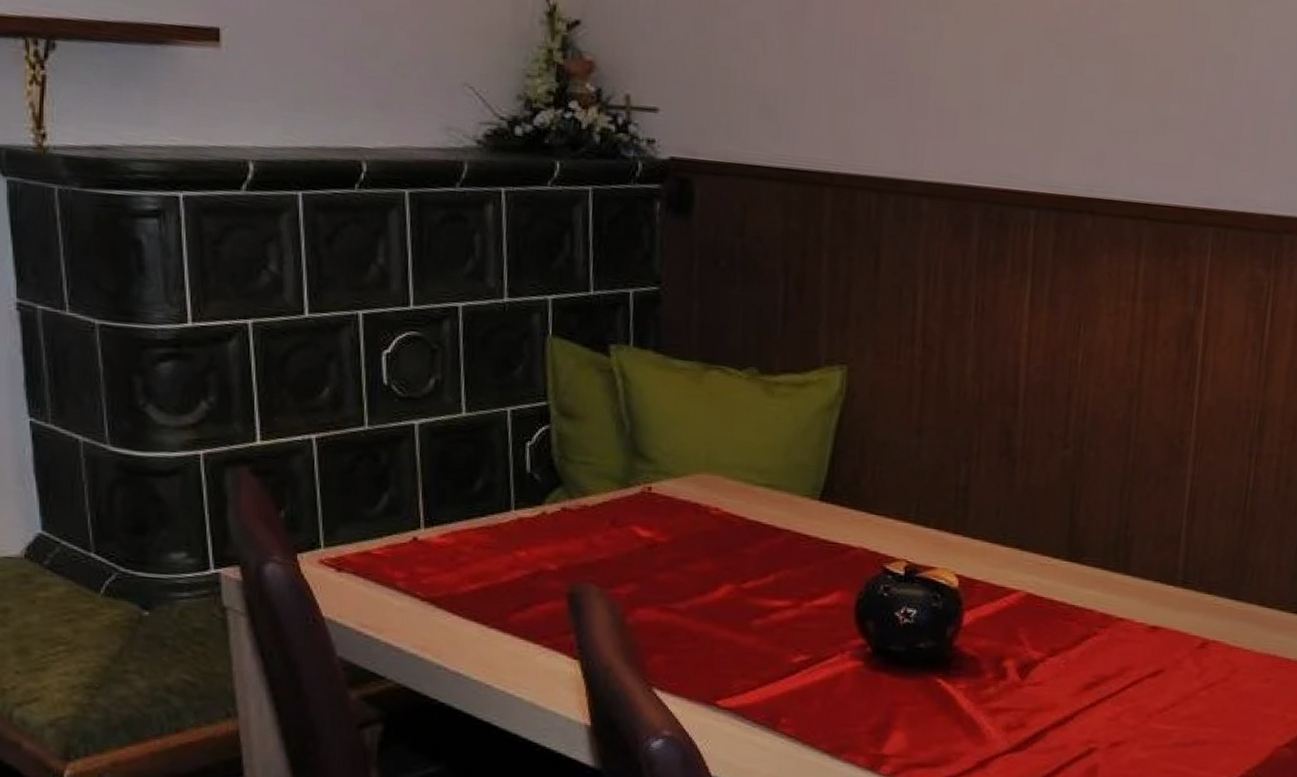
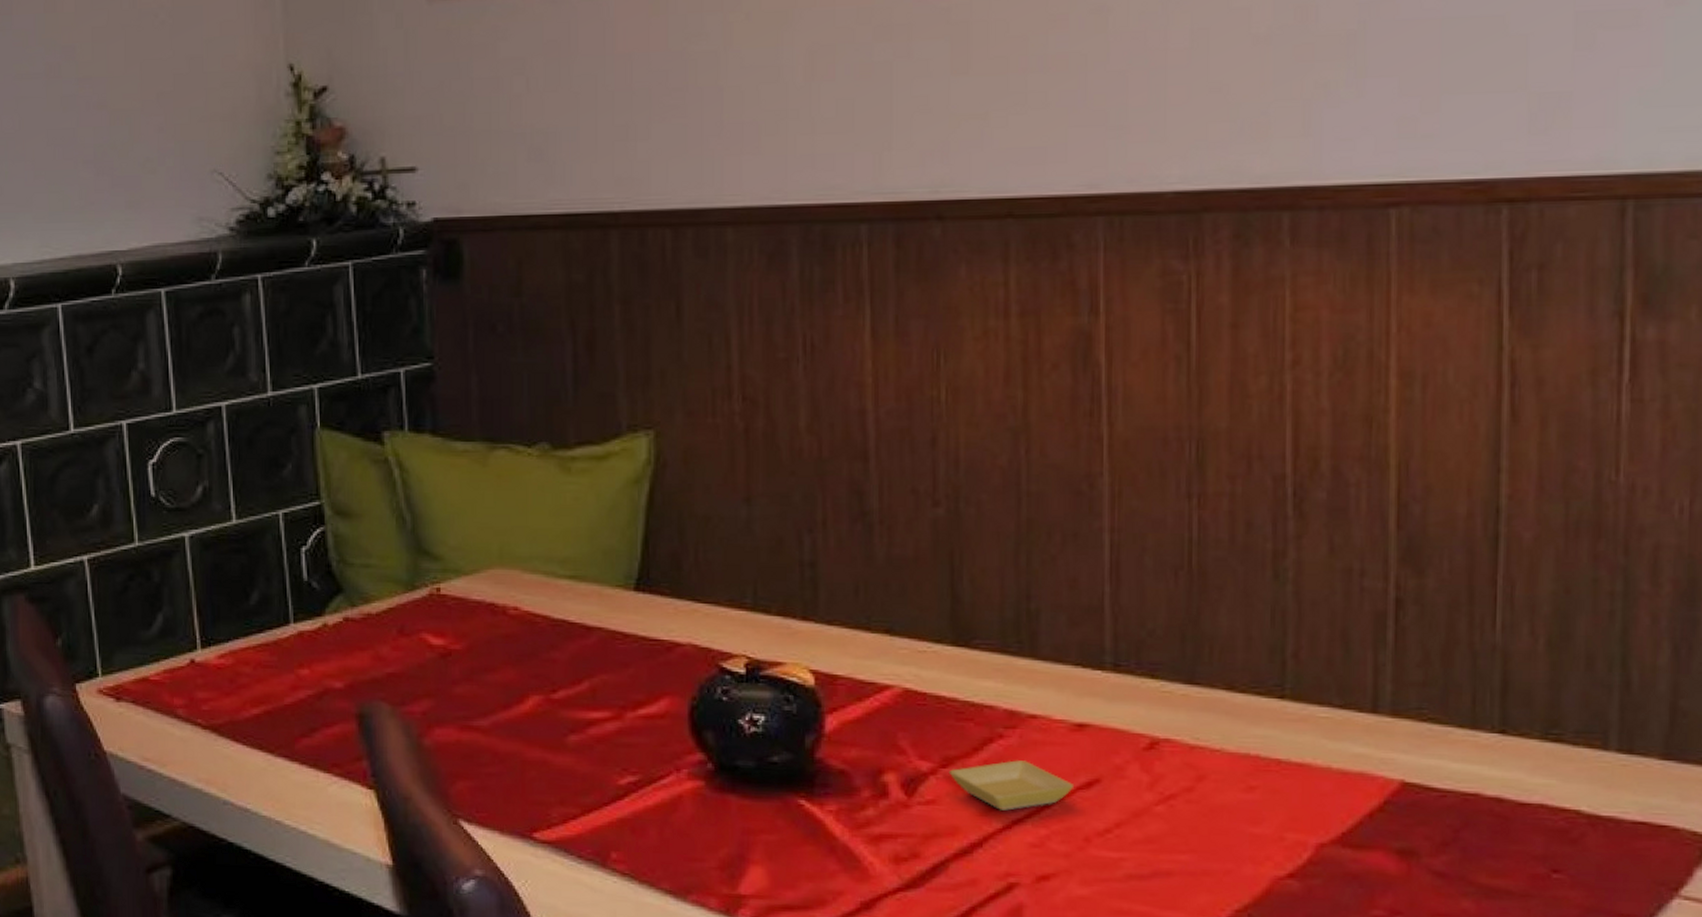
saucer: none [1054,653,1144,692] -> present [948,760,1073,811]

